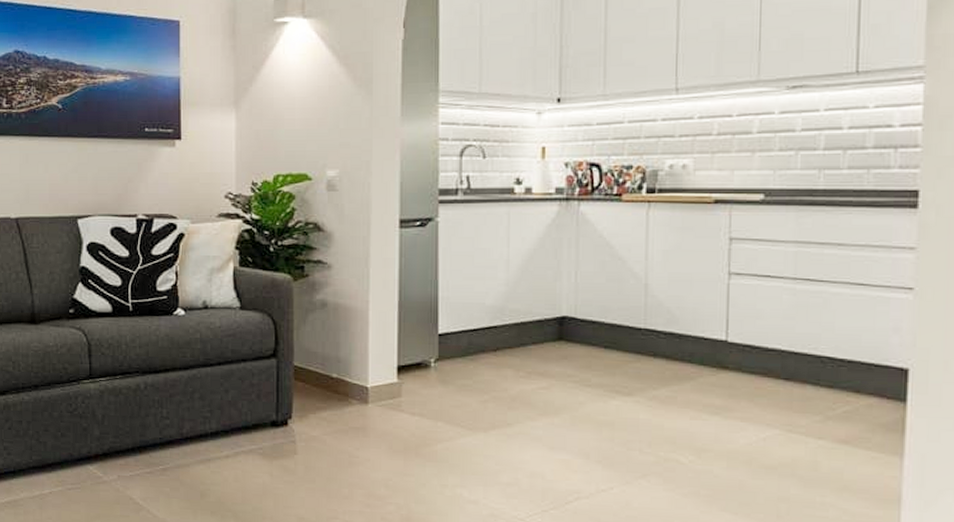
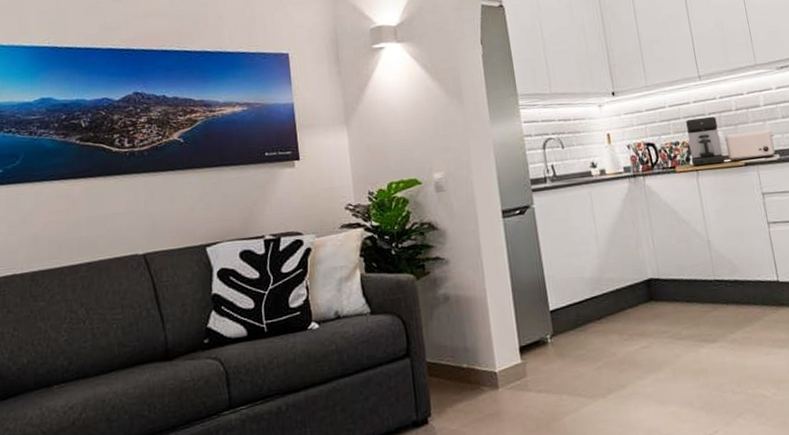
coffee maker: none [644,139,689,197] -> present [686,116,725,166]
toaster: none [693,163,764,197] -> present [724,129,776,162]

